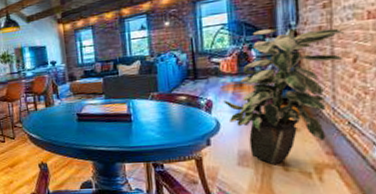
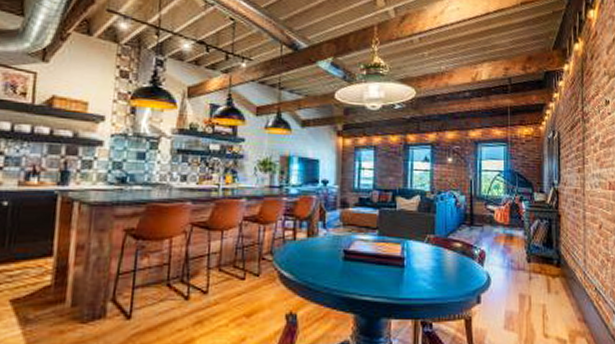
indoor plant: present [223,28,344,164] -> none [495,183,593,329]

